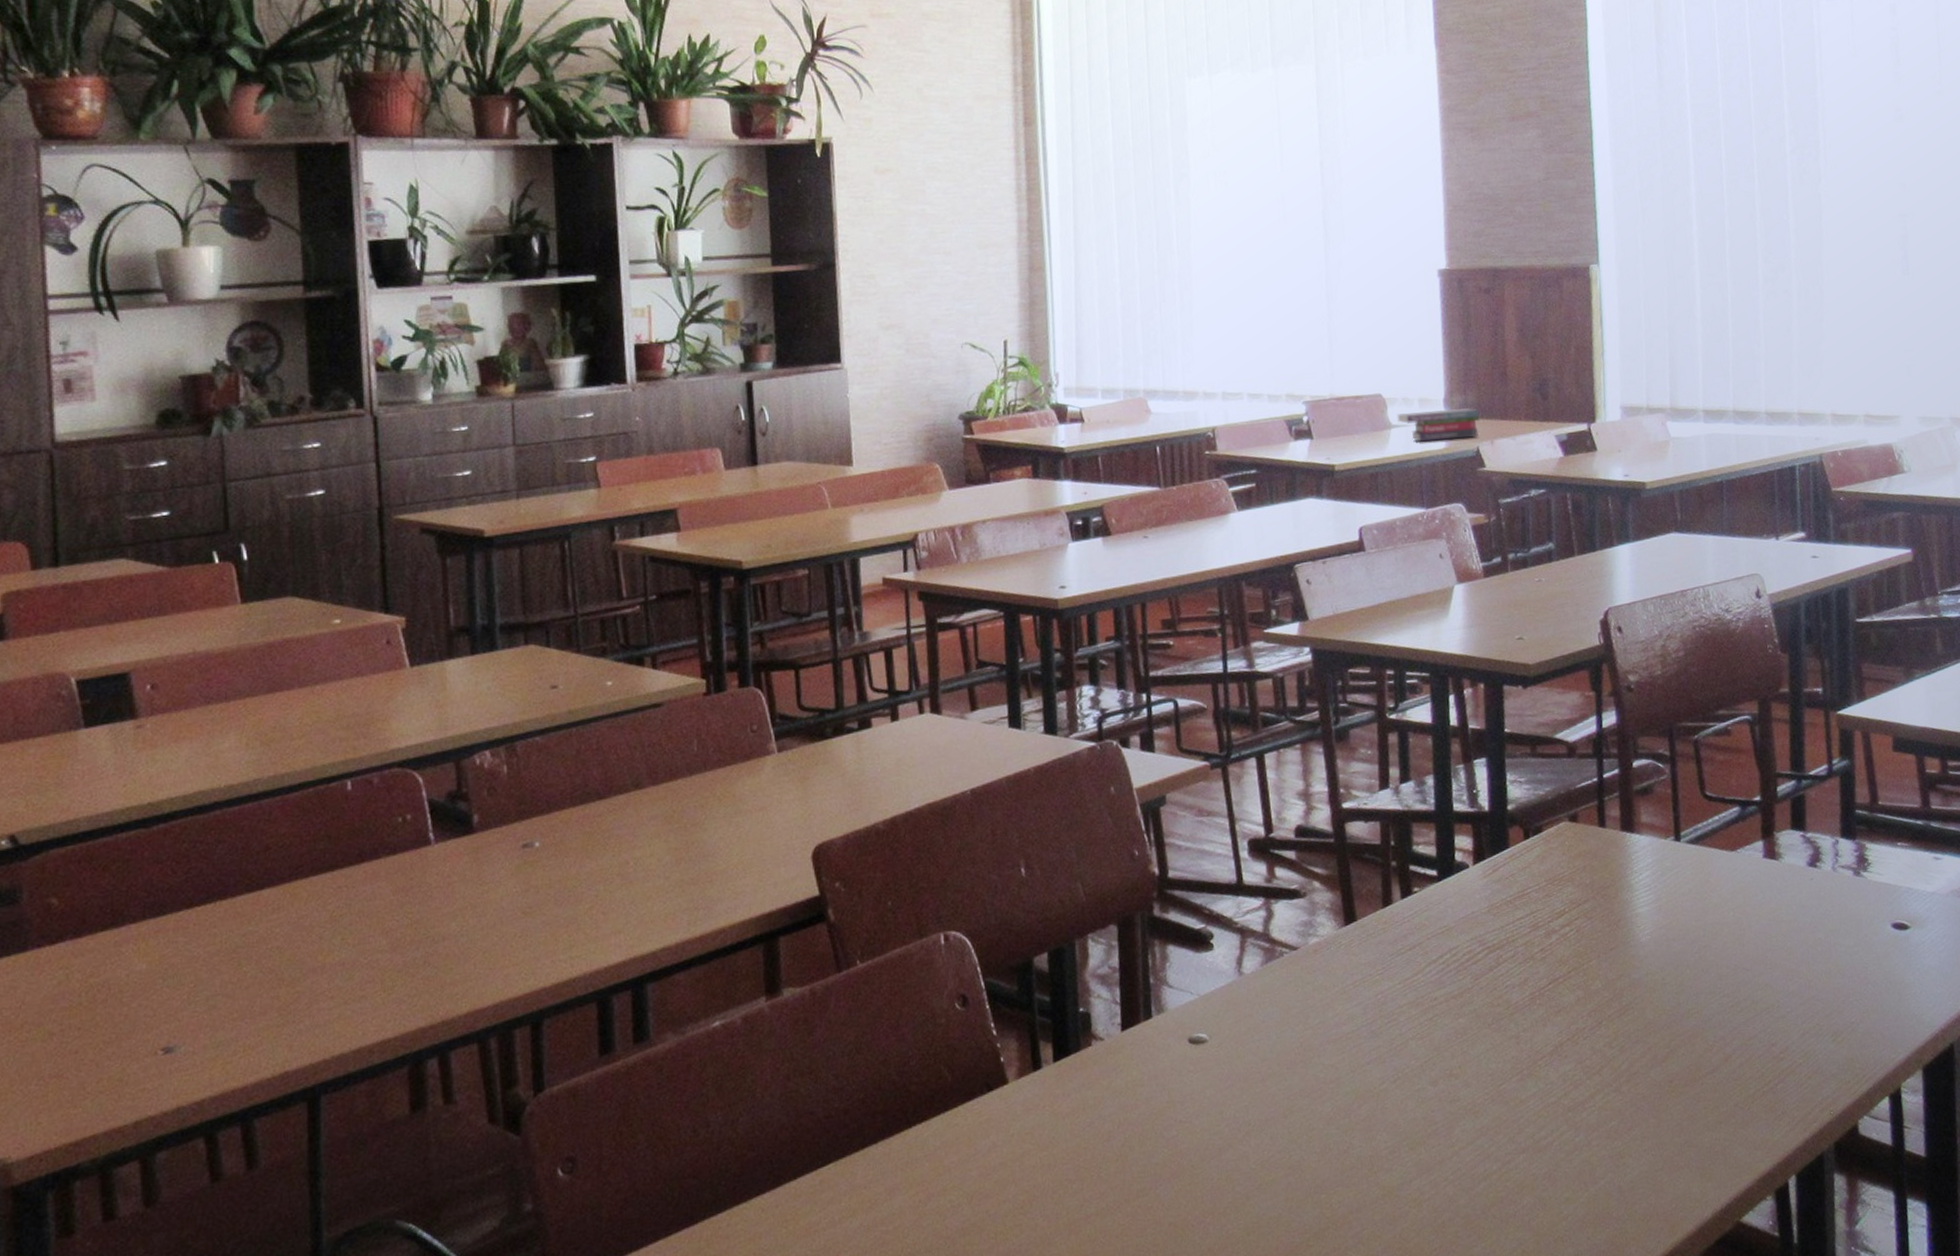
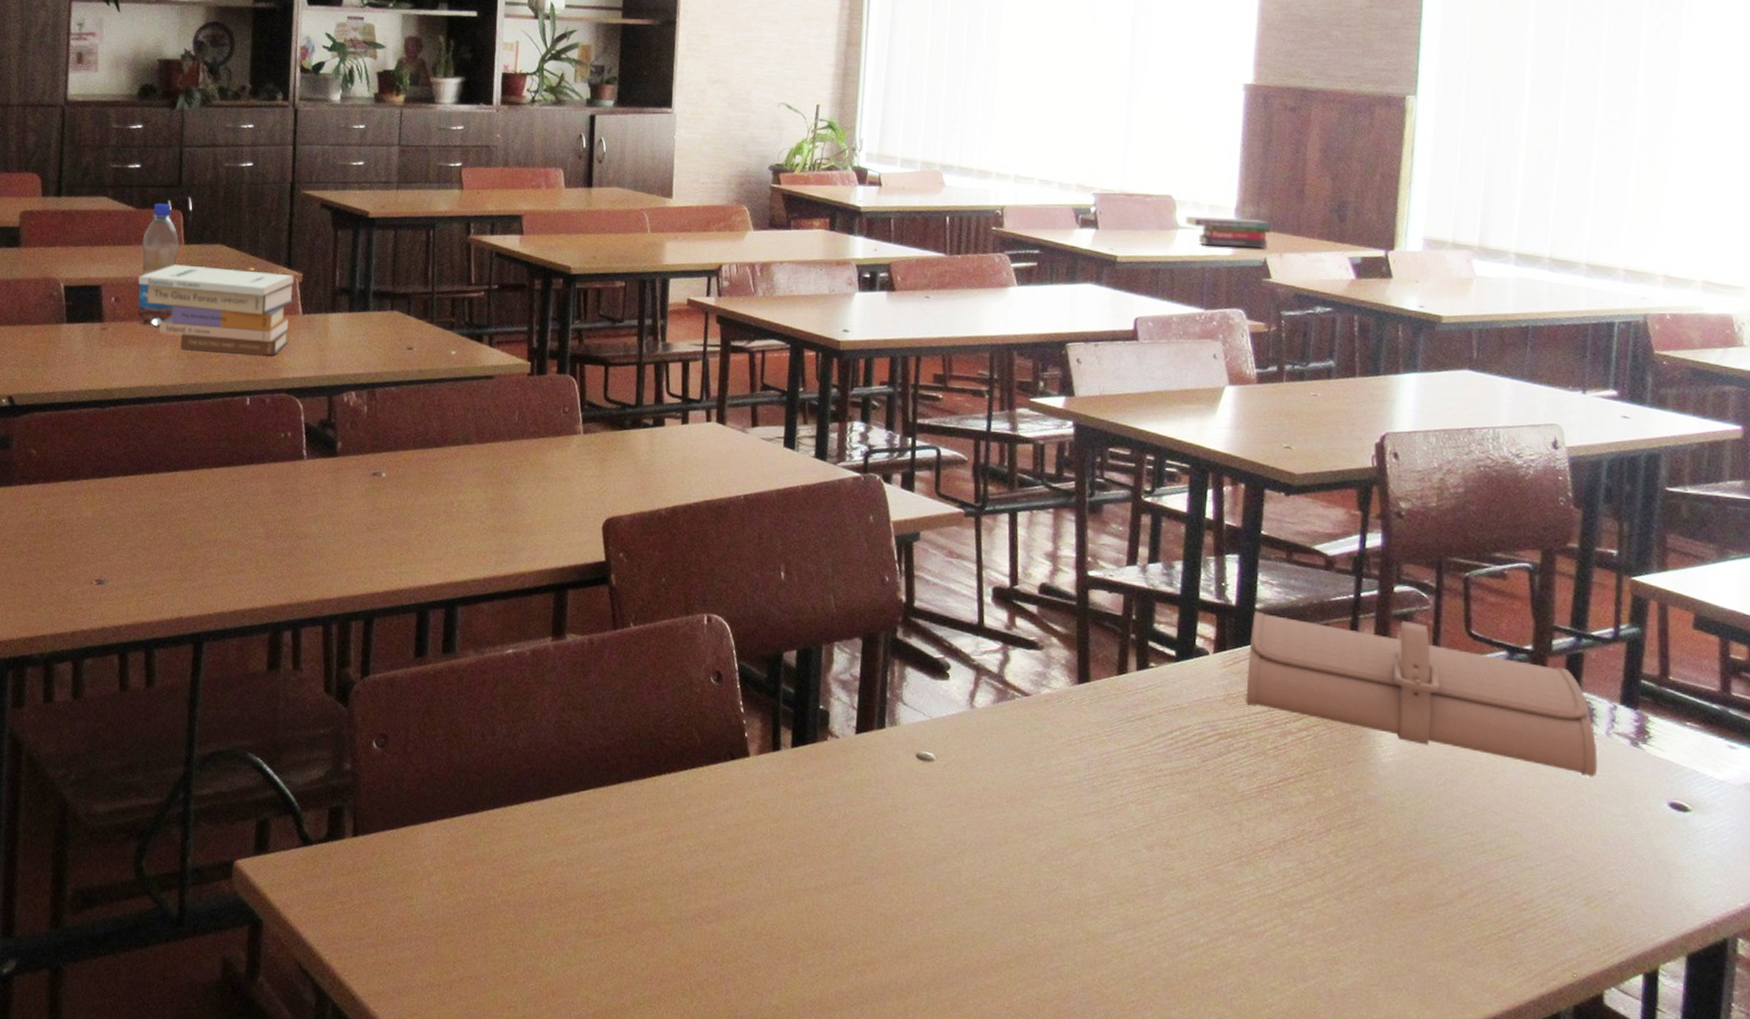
bottle: none [180,555,236,713] -> present [137,203,179,327]
books: none [180,621,397,735] -> present [137,264,295,357]
tool roll: none [1506,794,1829,917] -> present [1246,610,1598,778]

